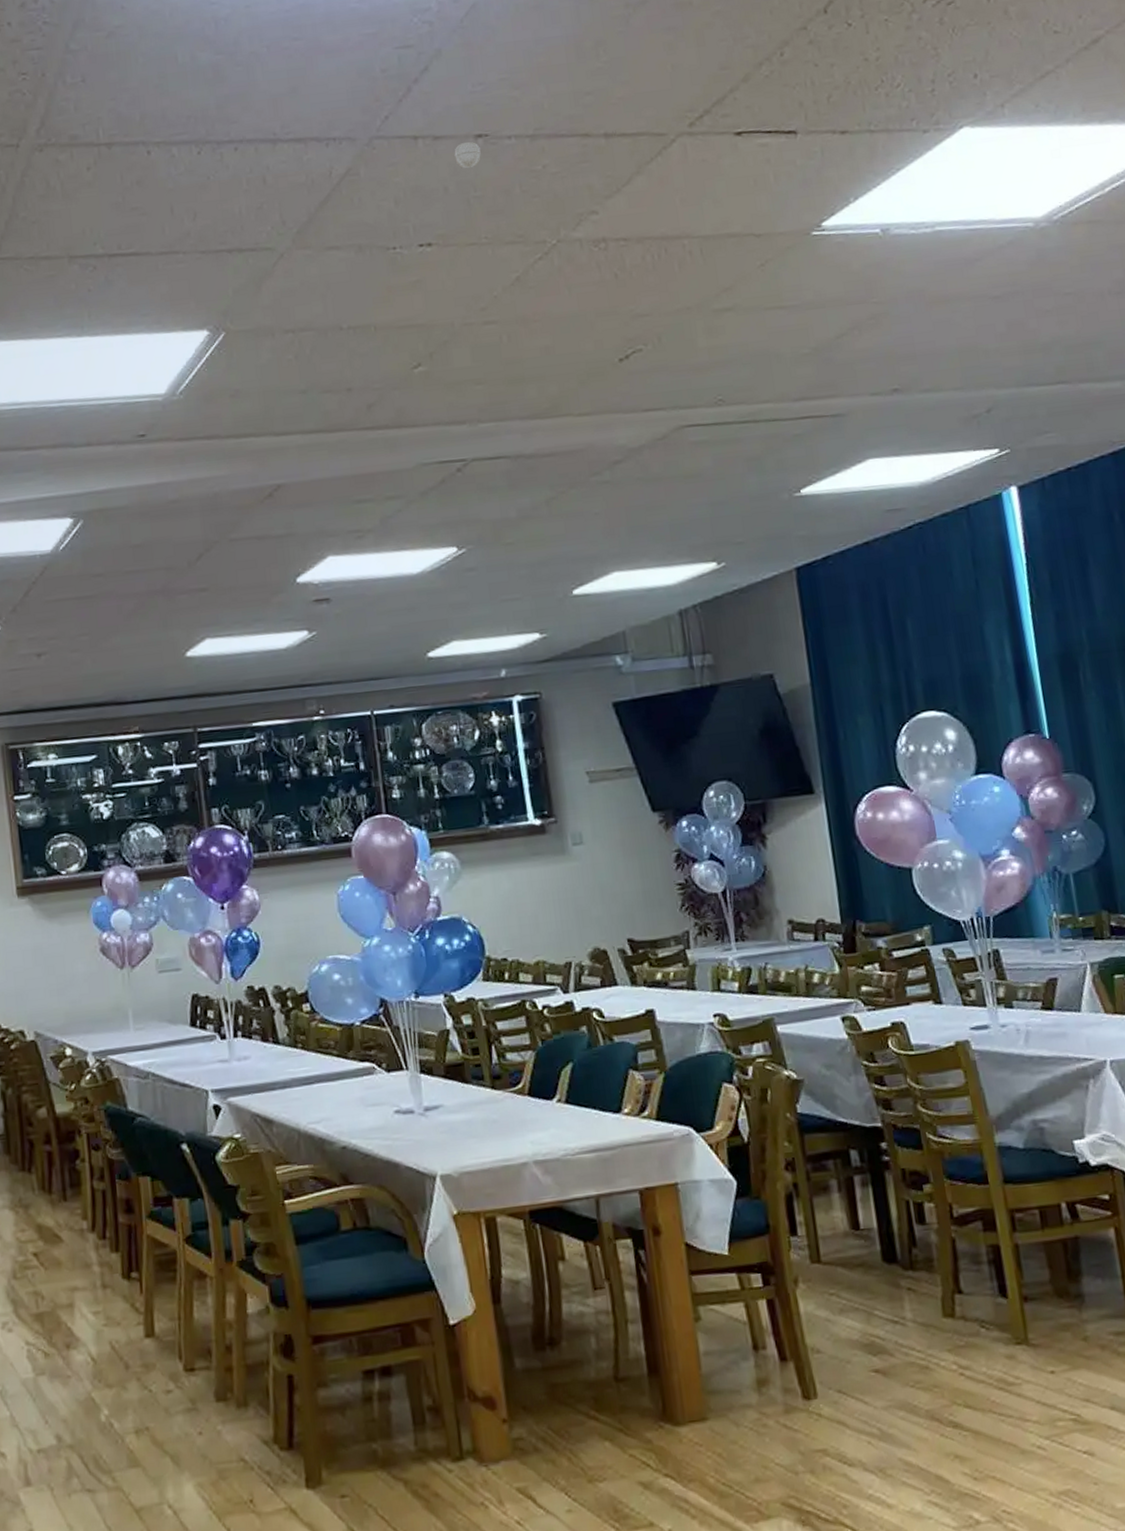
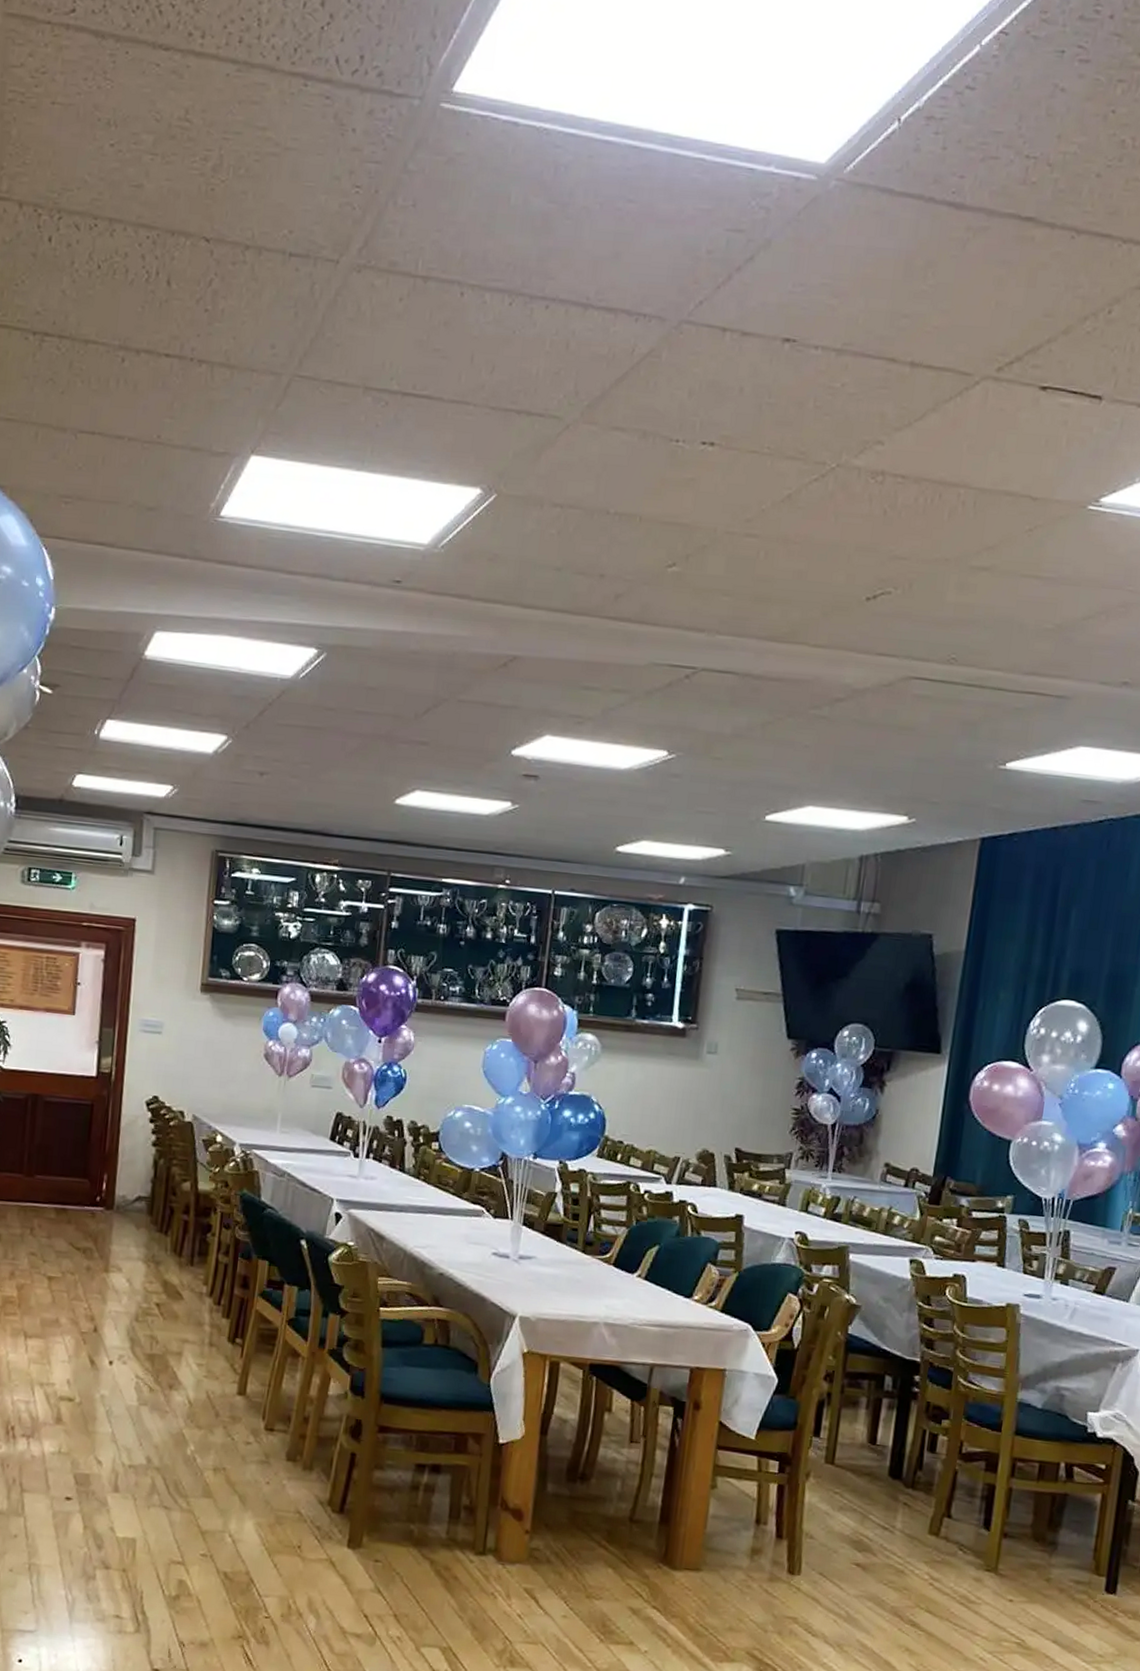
smoke detector: present [454,141,482,168] -> none [757,343,785,372]

